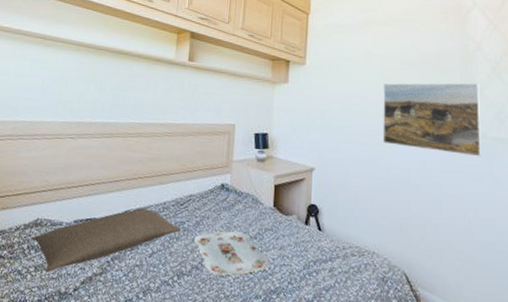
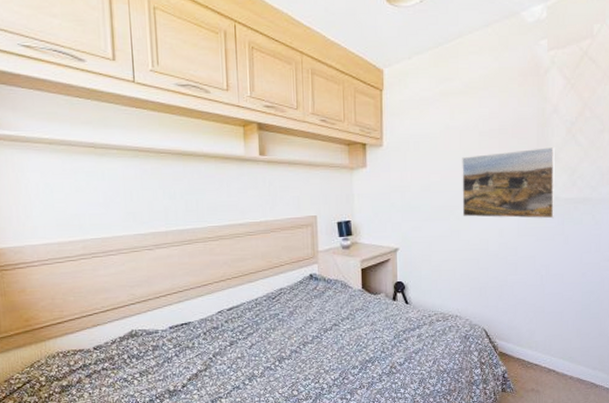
pillow: present [32,208,181,273] -> none [131,306,276,376]
serving tray: present [194,231,269,276] -> none [290,315,362,355]

